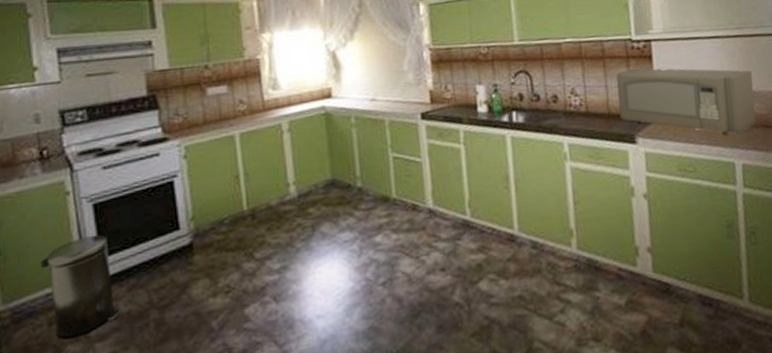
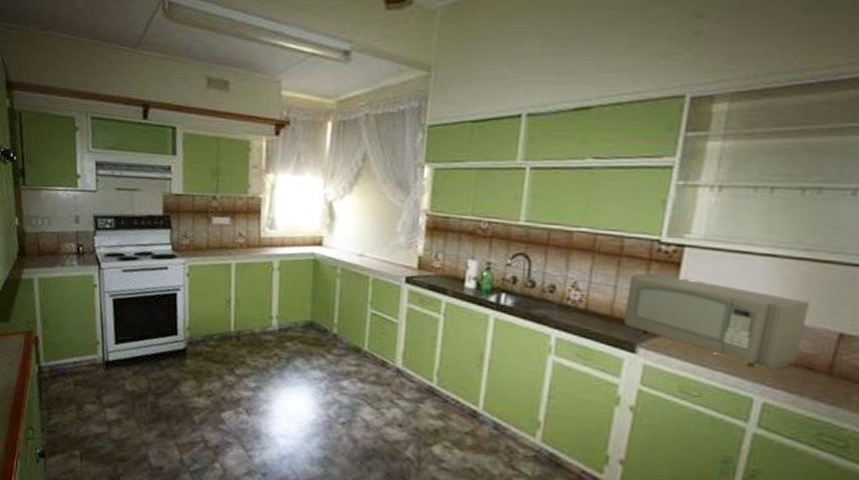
pedal bin: present [40,234,123,340] -> none [72,323,129,401]

